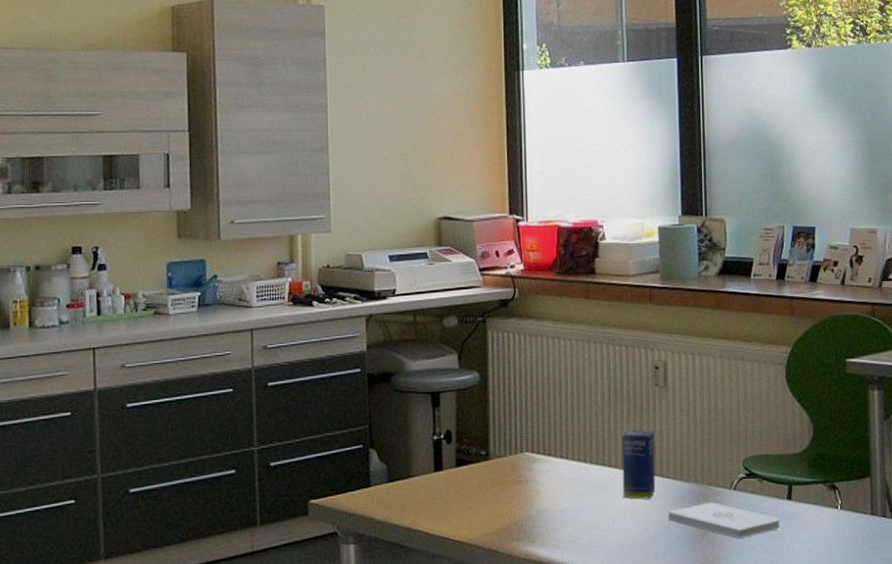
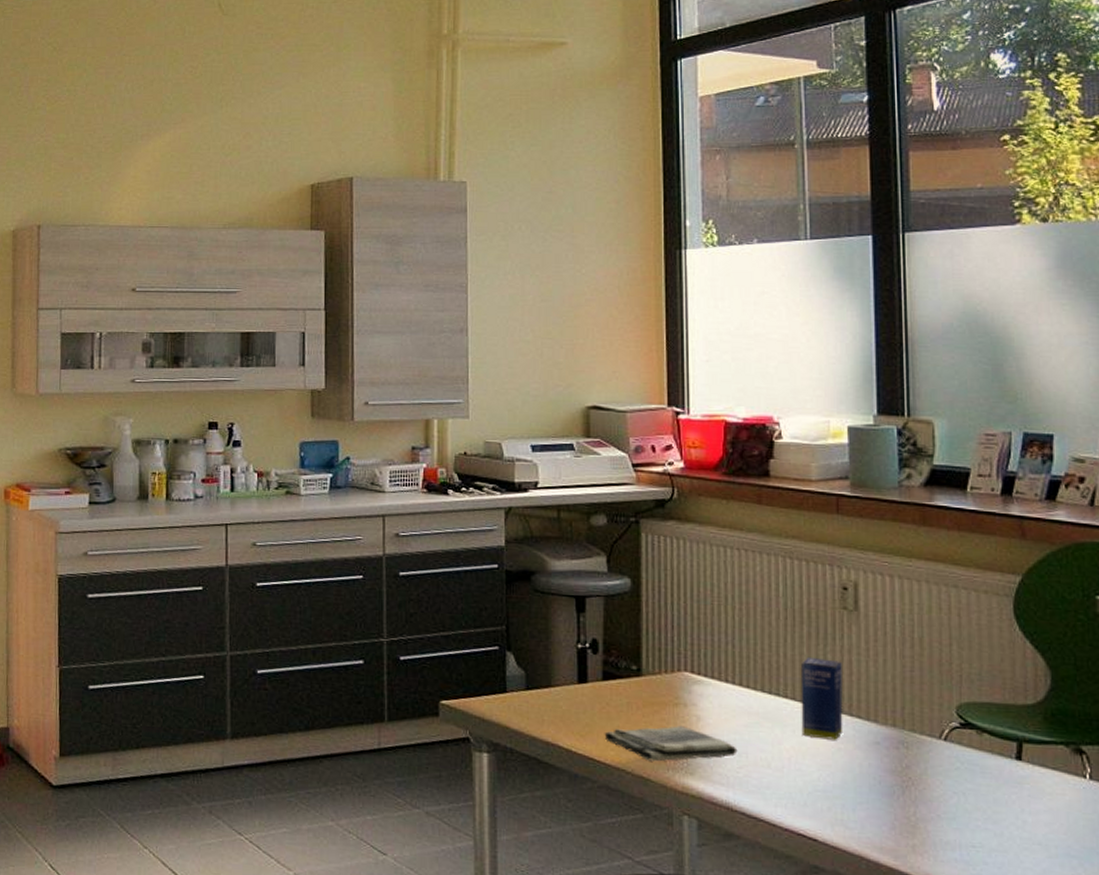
dish towel: none [458,501,571,535] -> present [604,726,738,762]
notepad: present [668,502,780,538] -> none [859,752,1007,800]

